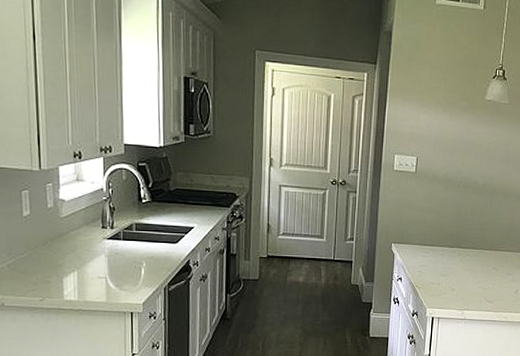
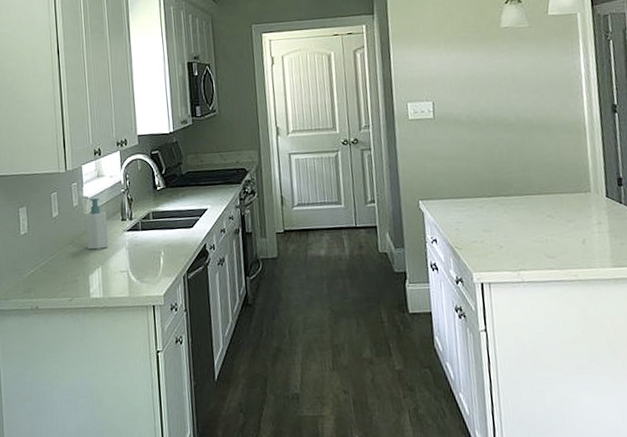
soap bottle: none [60,201,87,254] -> present [85,197,109,250]

